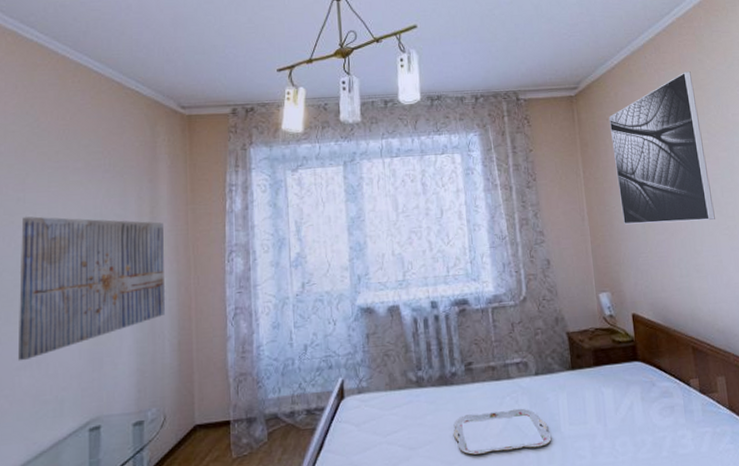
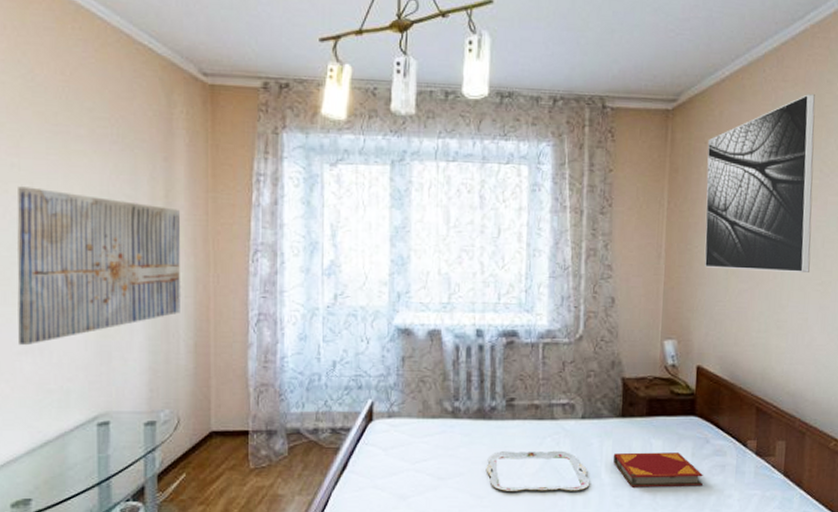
hardback book: none [569,398,656,438] -> present [613,452,703,487]

